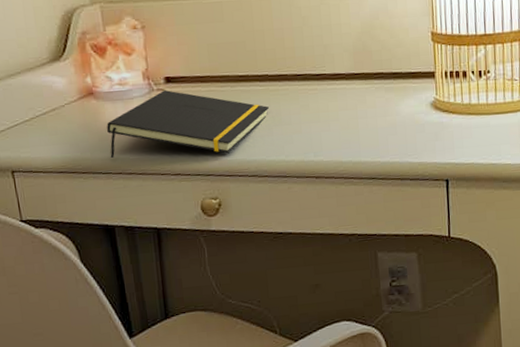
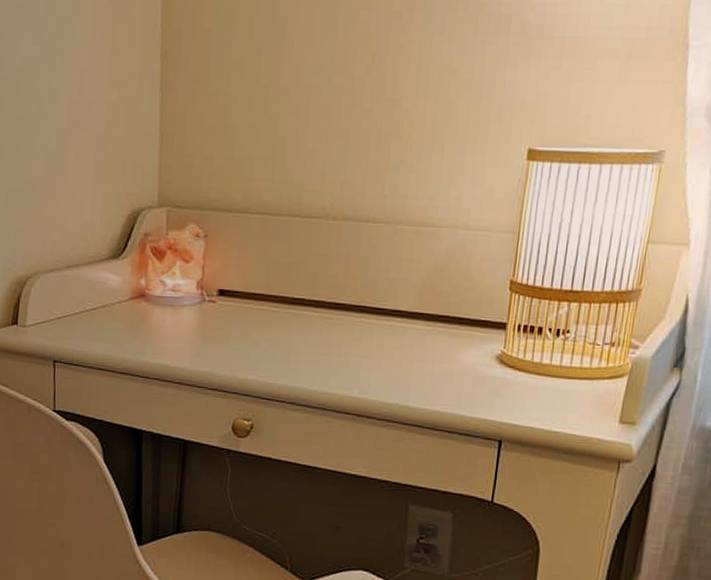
notepad: present [107,90,269,158] -> none [151,303,320,376]

